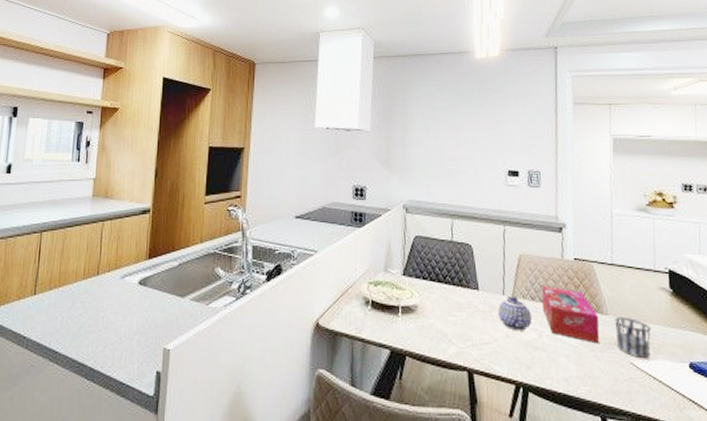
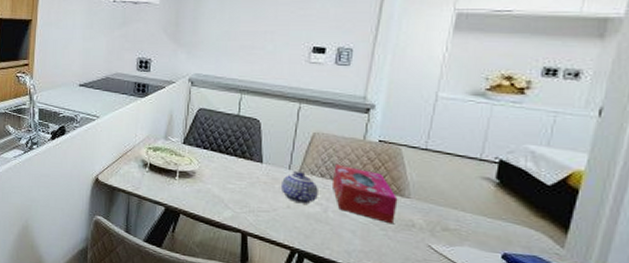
cup: present [615,317,651,358] -> none [414,201,461,243]

